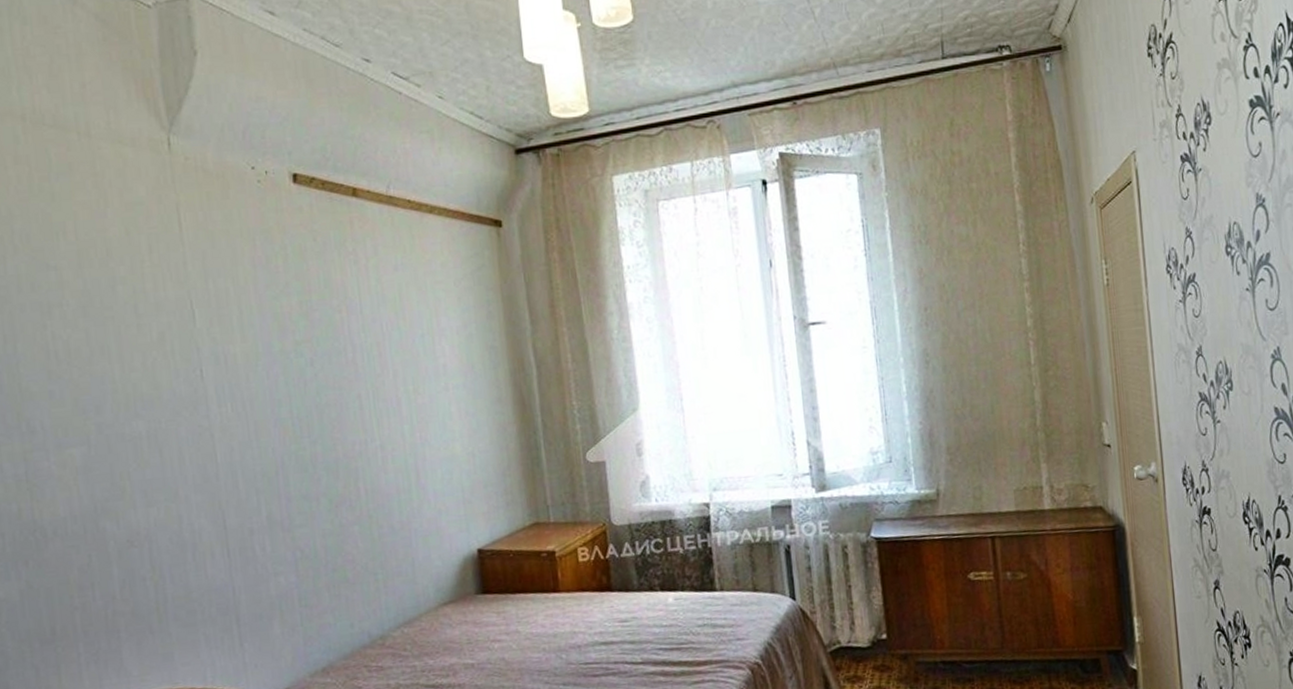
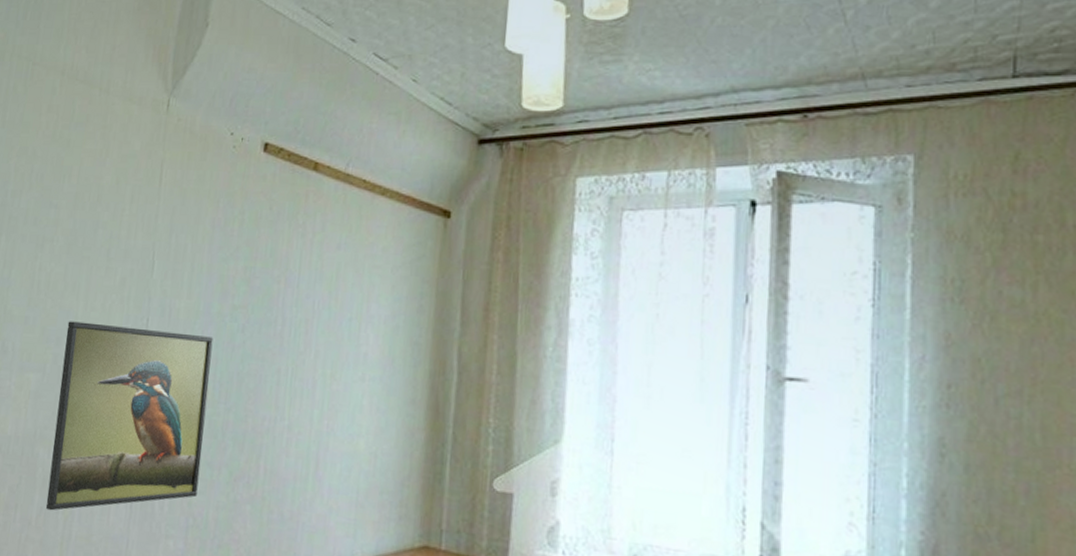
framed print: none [104,376,299,581] -> present [45,321,213,511]

